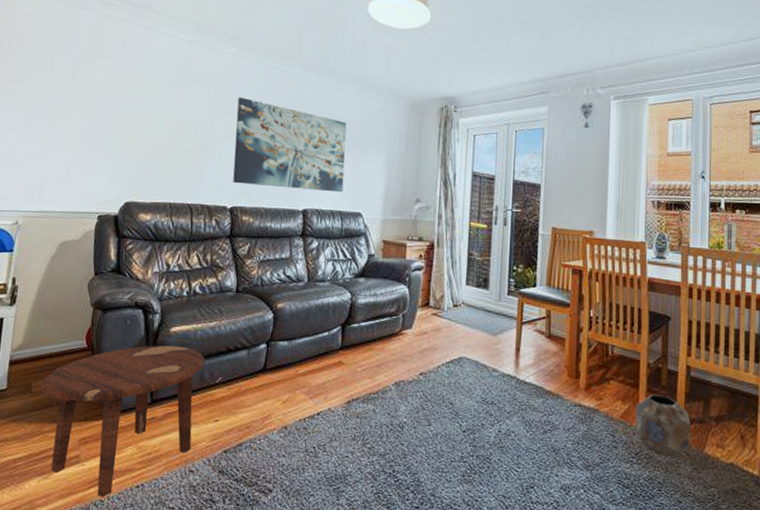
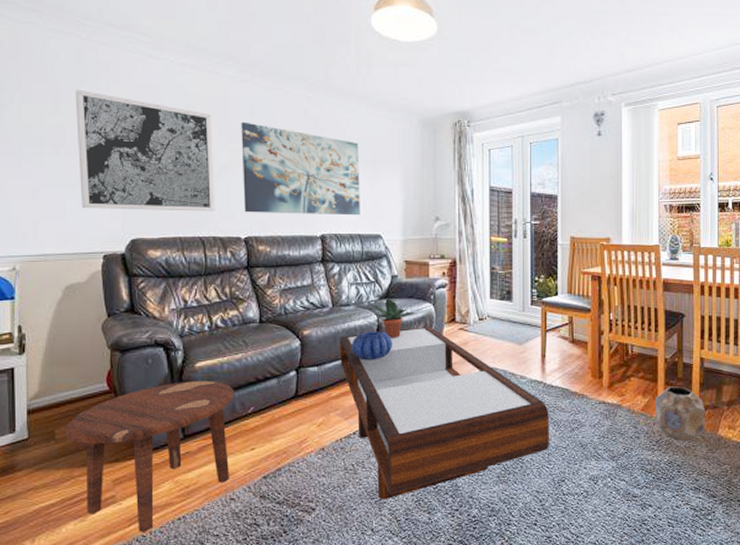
wall art: none [84,60,212,180] -> present [75,89,215,212]
coffee table: none [310,308,521,489] -> present [340,326,549,500]
decorative bowl: none [322,309,365,340] -> present [351,331,393,360]
potted plant: none [346,276,390,318] -> present [371,298,416,338]

